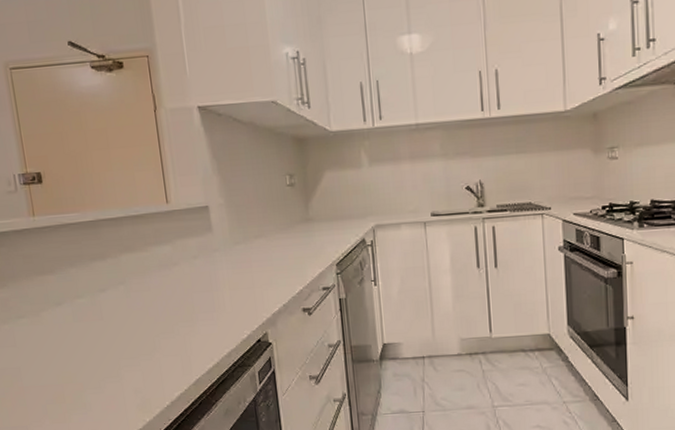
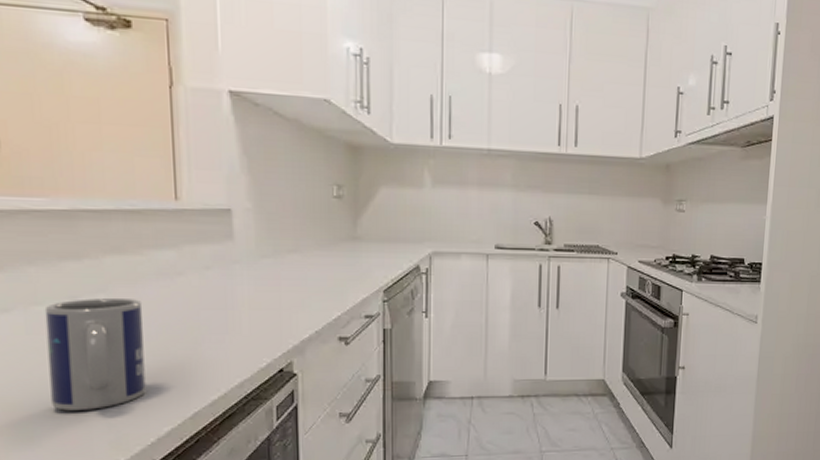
mug: none [84,287,160,381] -> present [44,297,146,411]

